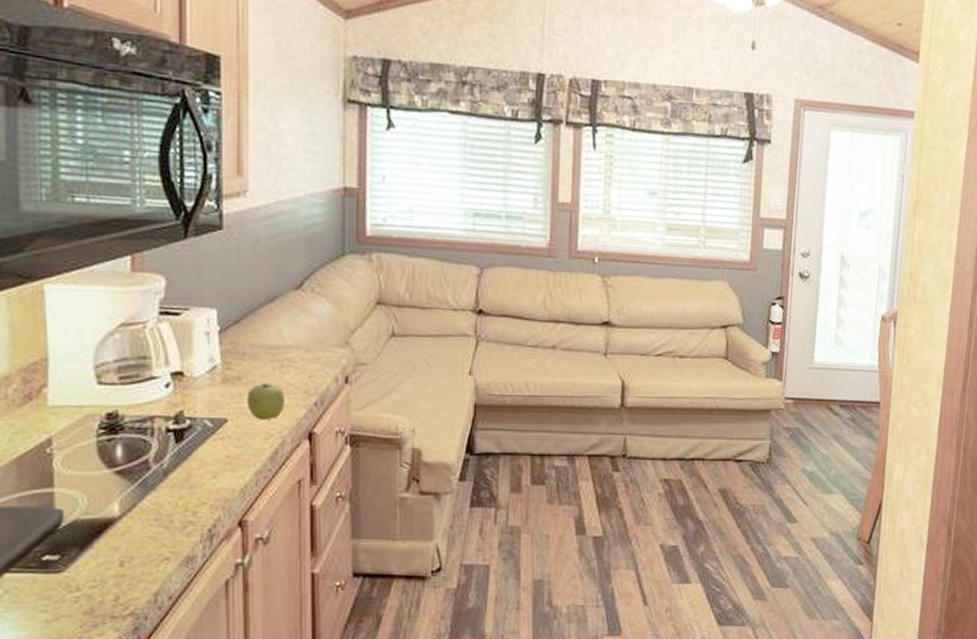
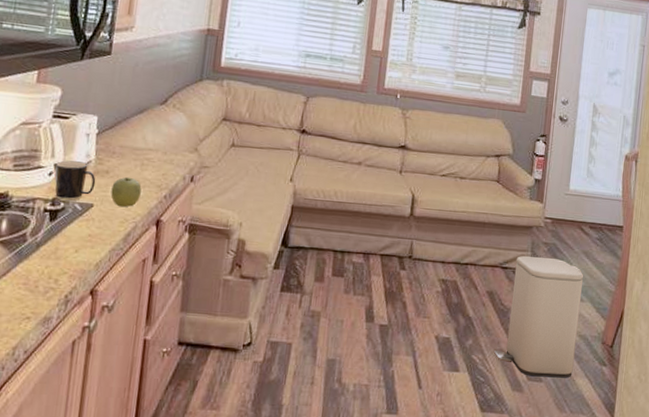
mug: none [171,367,226,417] -> present [54,160,96,202]
pedal bin: none [730,445,834,582] -> present [493,256,584,378]

